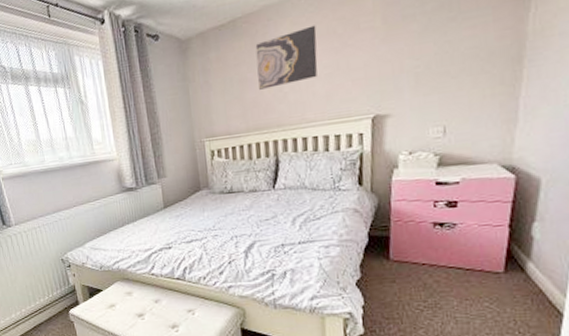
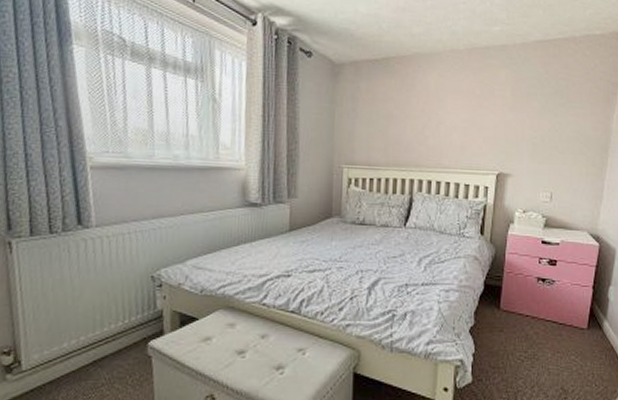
wall art: present [255,25,318,90] -> none [403,81,459,129]

